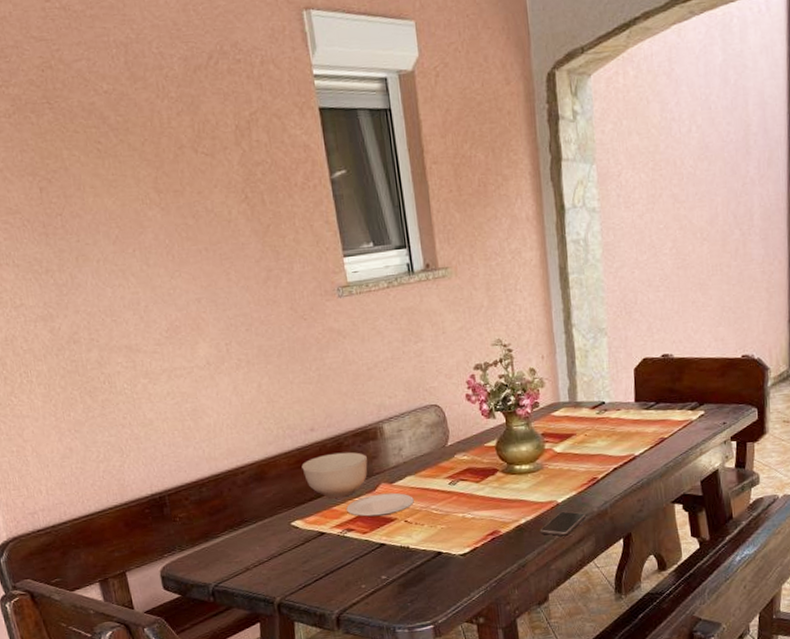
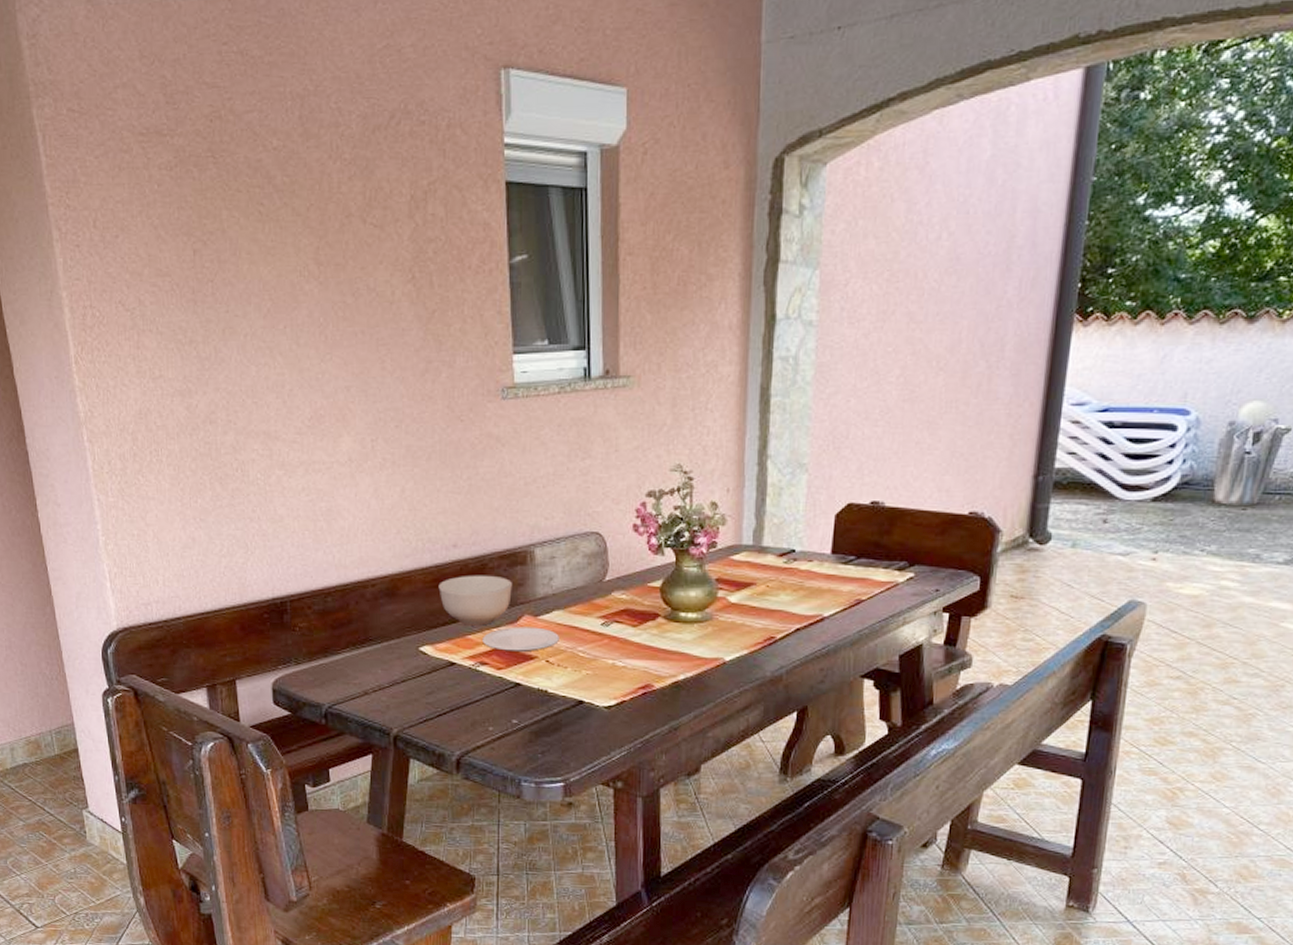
mobile phone: present [539,511,586,536] -> none [699,671,756,700]

